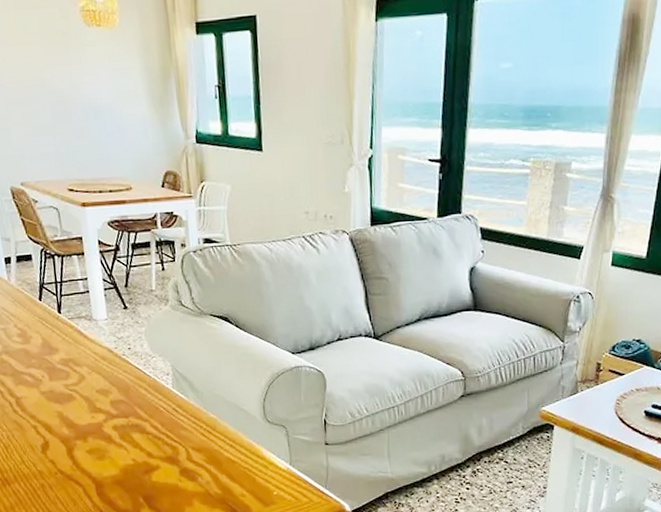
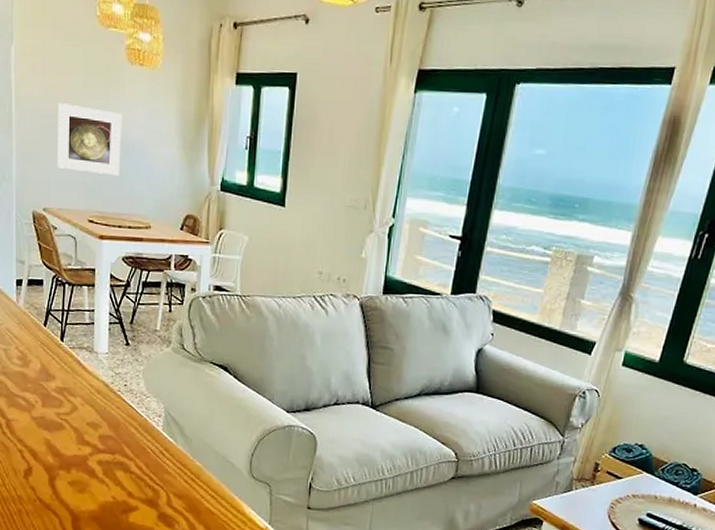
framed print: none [20,74,93,142] -> present [57,103,122,176]

